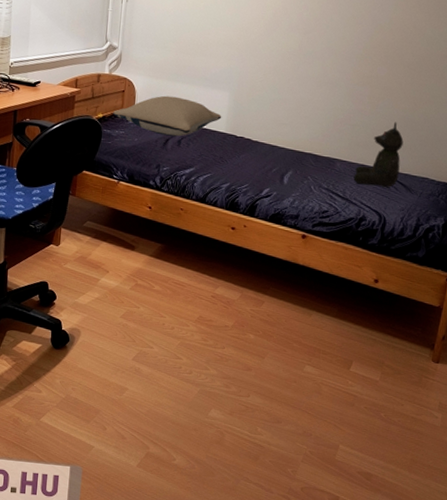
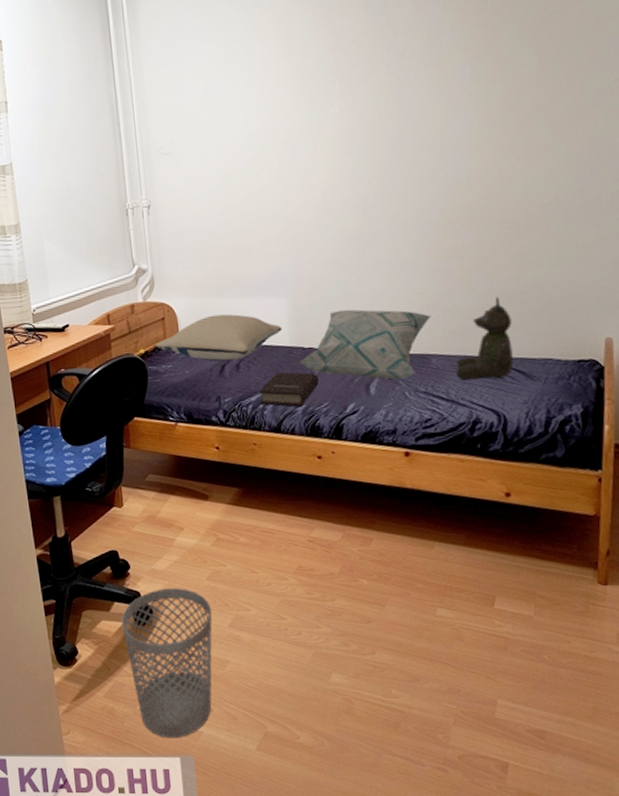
wastebasket: none [40,320,121,450] -> present [121,588,213,738]
book: none [192,153,244,184] -> present [258,372,319,407]
decorative pillow: none [231,110,343,175] -> present [300,309,432,380]

